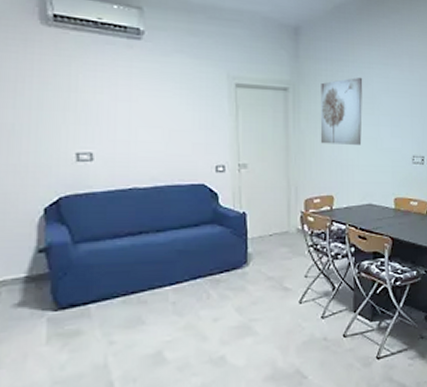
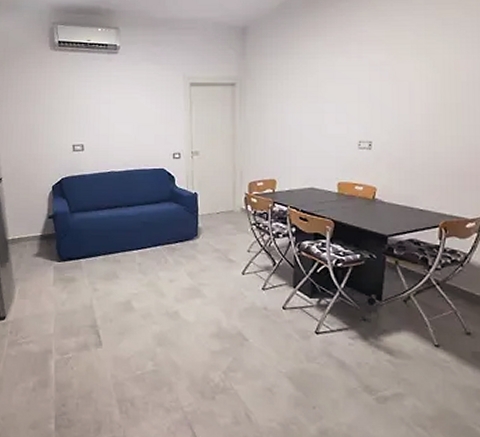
wall art: present [320,77,363,145] -> none [264,67,308,132]

